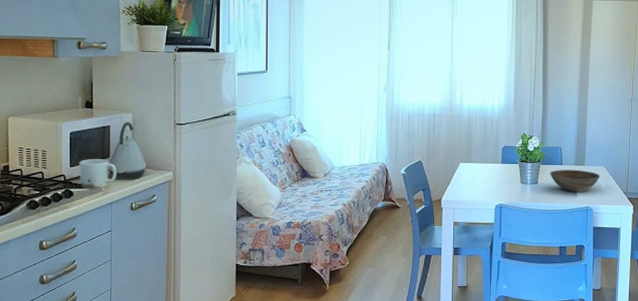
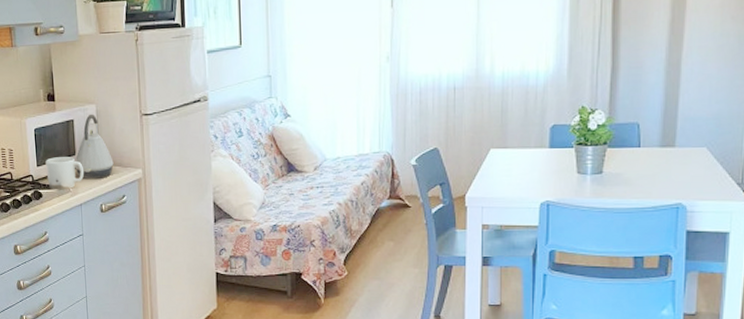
bowl: present [550,169,600,193] -> none [621,153,700,185]

